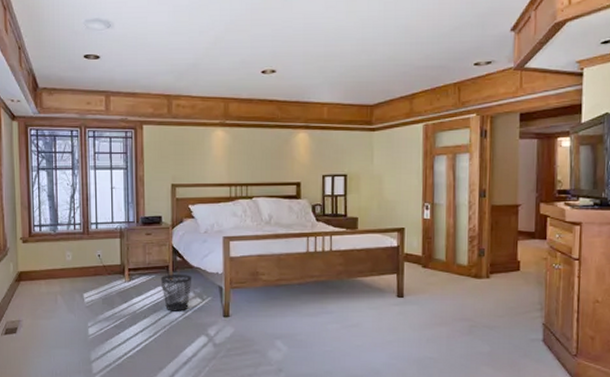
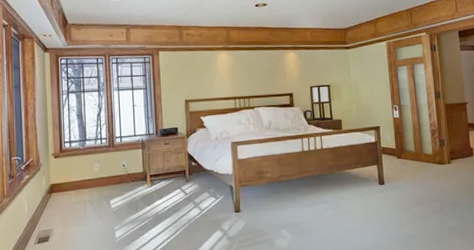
wastebasket: present [160,275,192,311] -> none [178,177,207,211]

